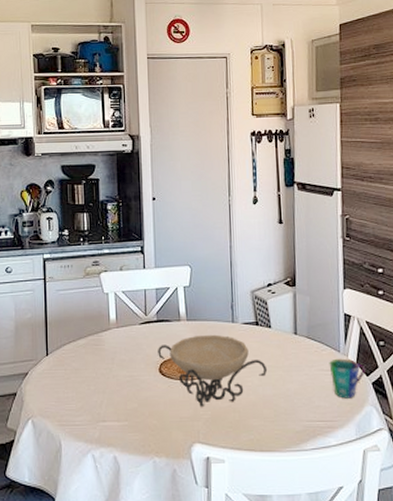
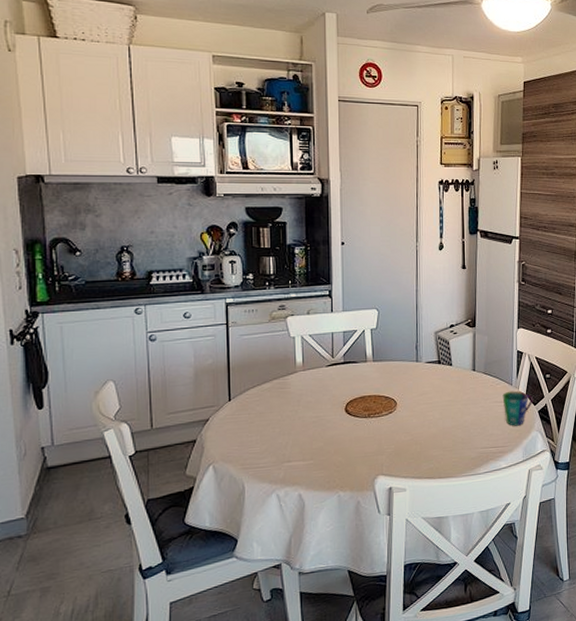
decorative bowl: present [158,334,268,408] -> none [344,373,448,443]

